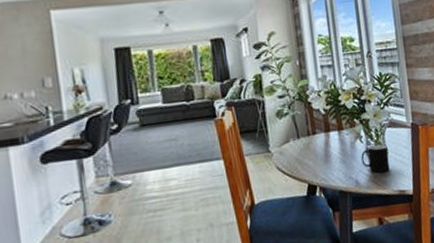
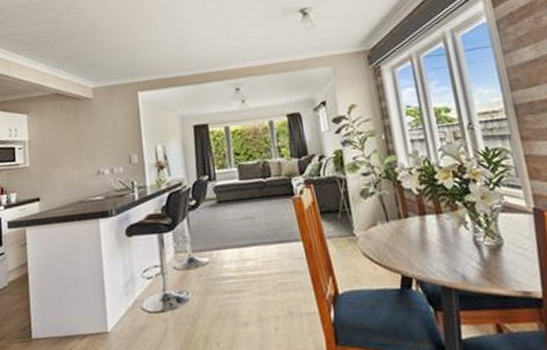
cup: present [361,144,390,173] -> none [467,232,507,268]

